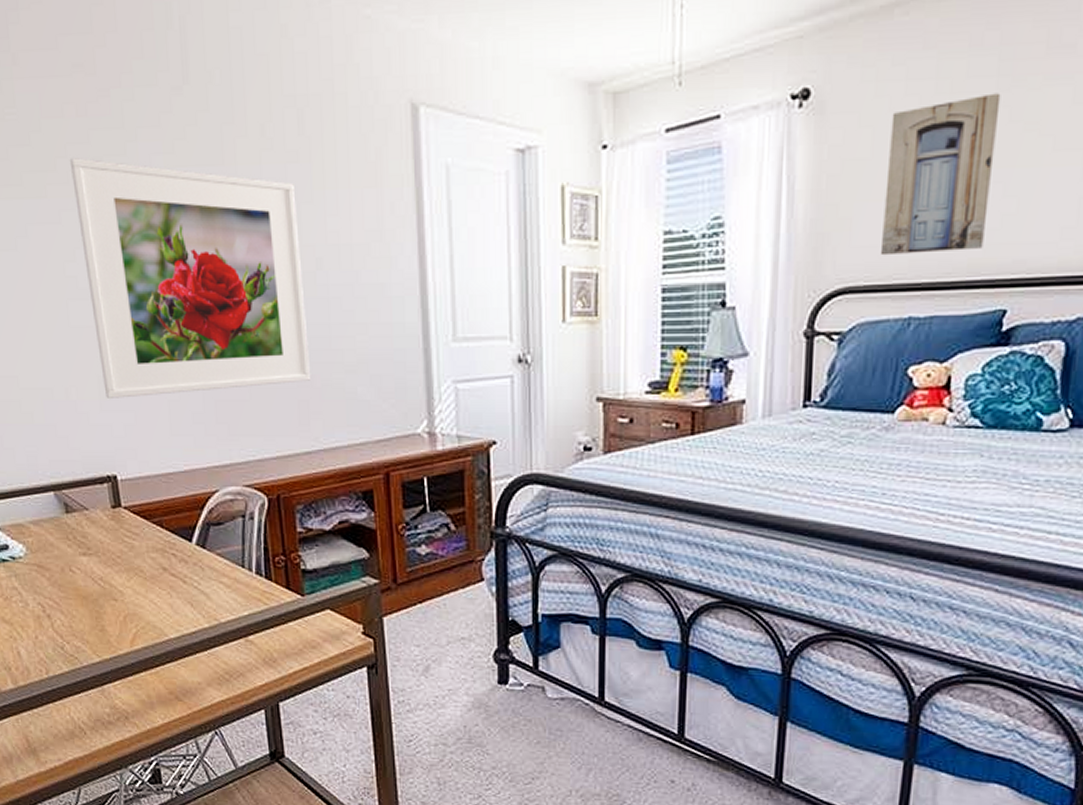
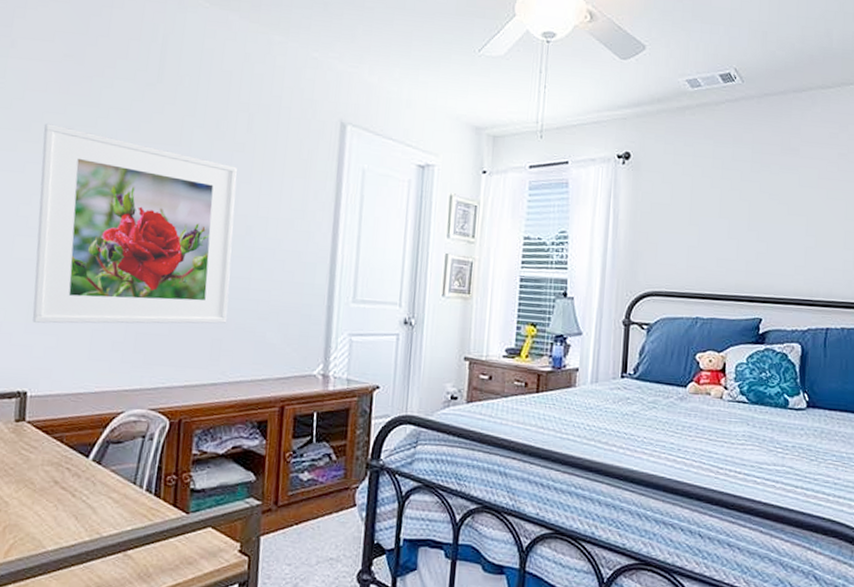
wall art: present [880,93,1001,256] -> none [676,172,754,275]

